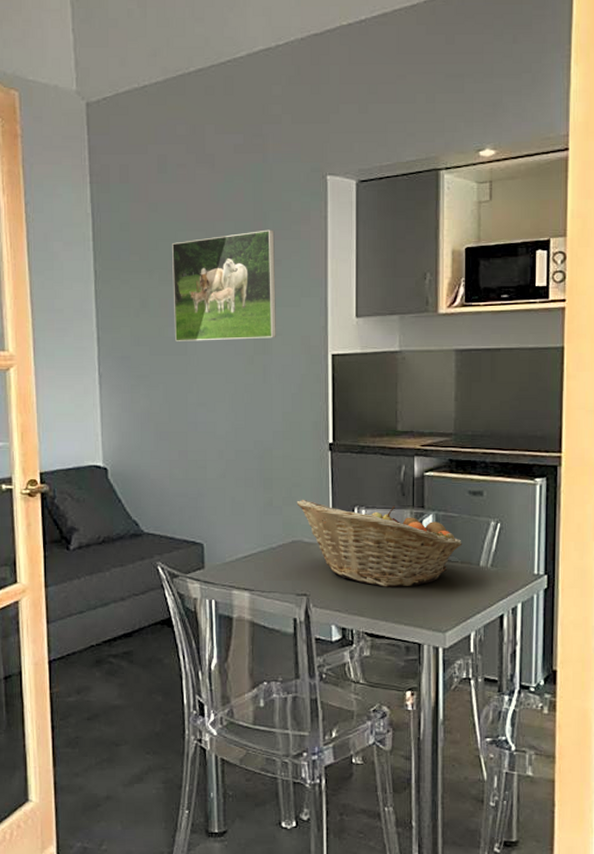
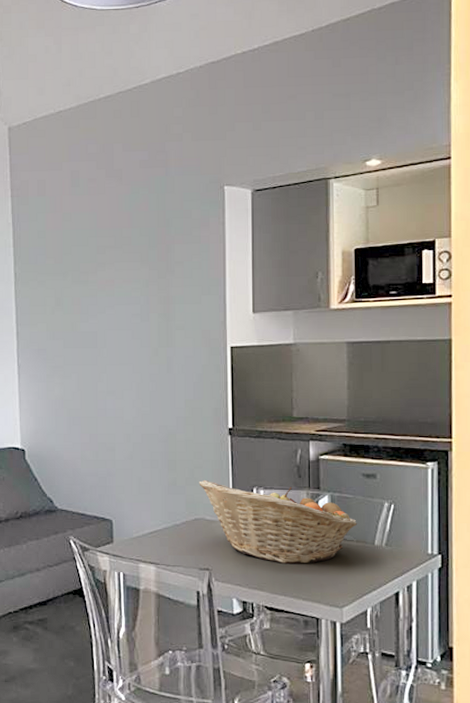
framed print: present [172,229,276,341] -> none [84,235,179,335]

